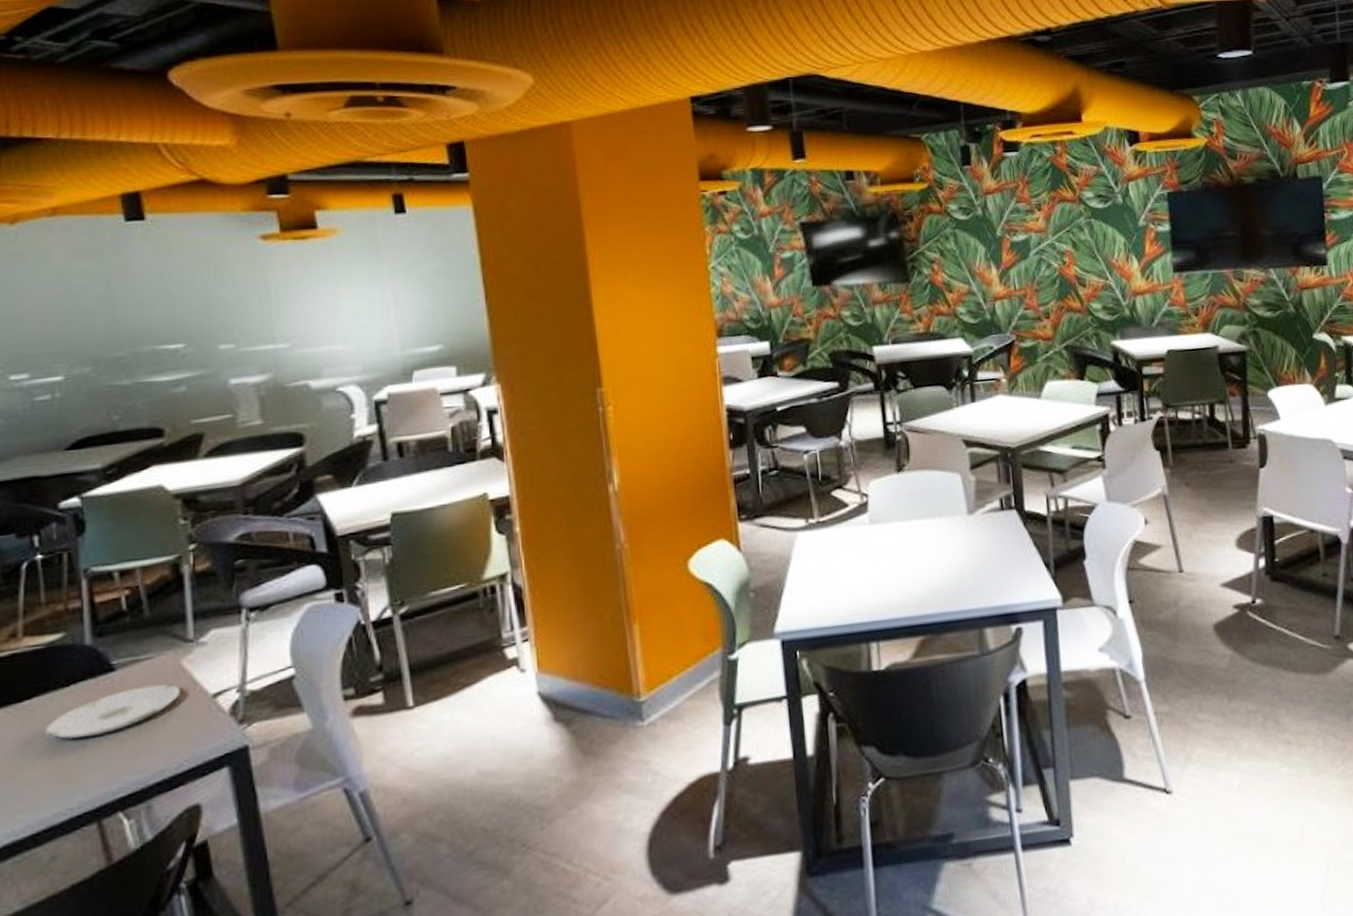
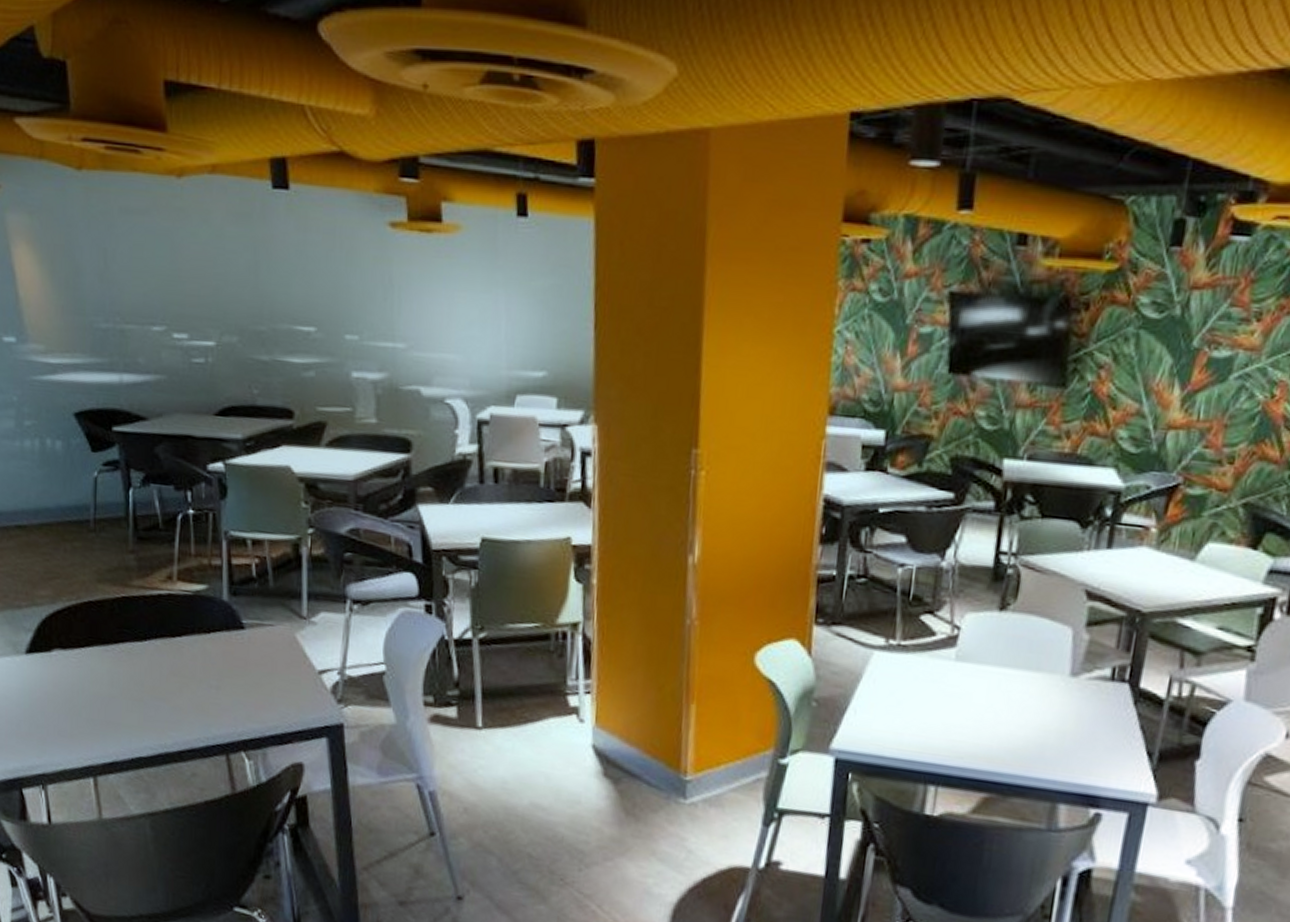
plate: present [44,684,180,739] -> none [190,648,294,683]

